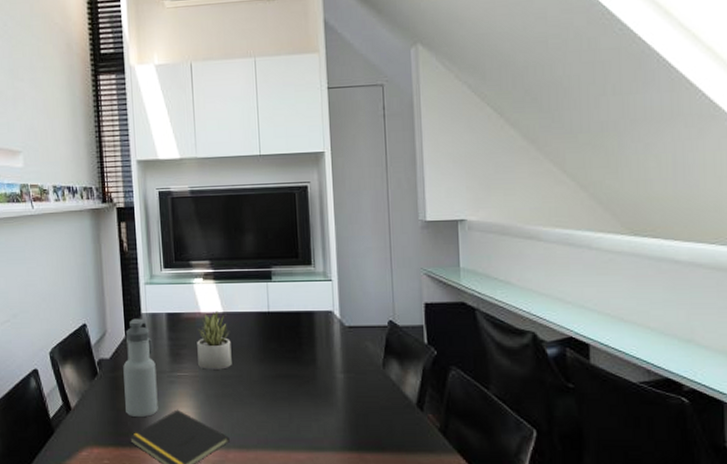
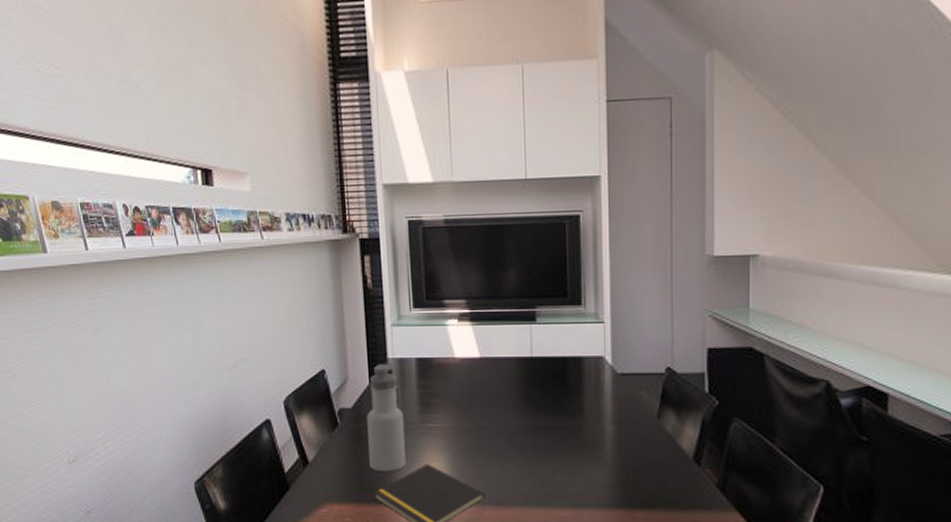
succulent plant: present [197,311,232,370] -> none [450,355,489,420]

